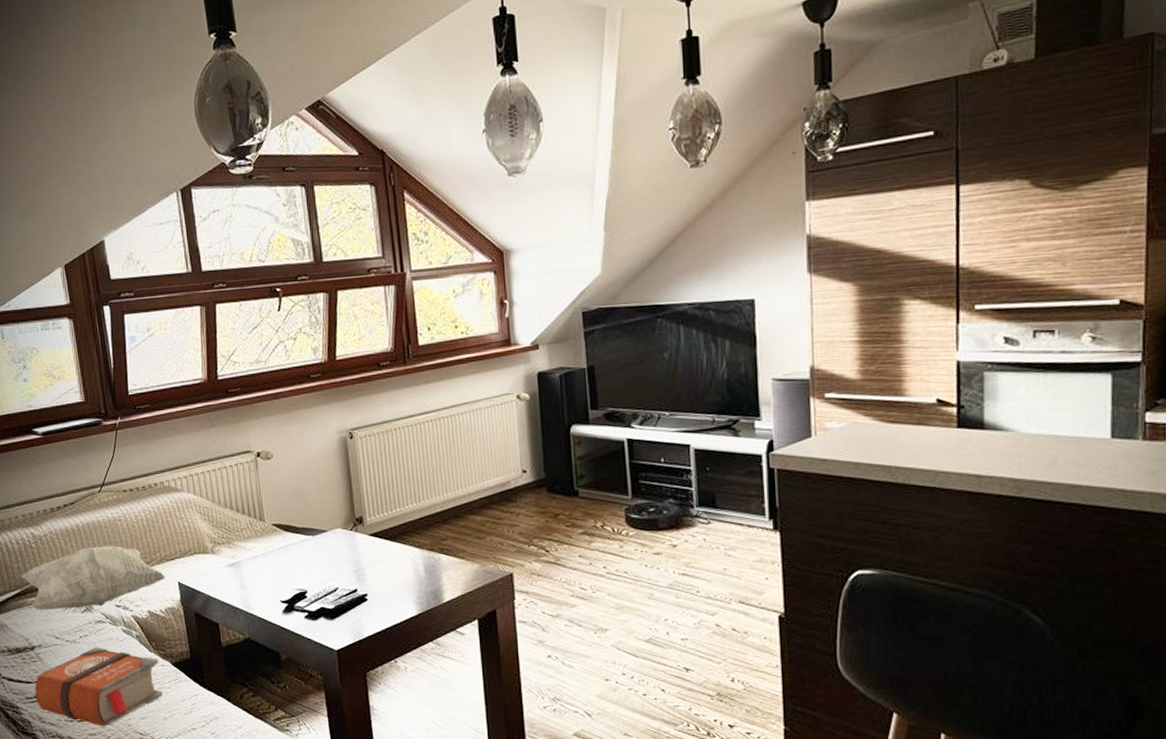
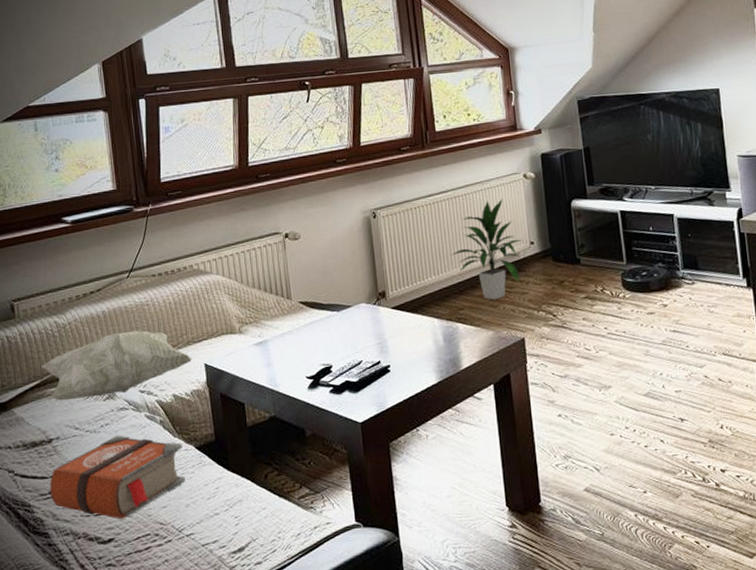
indoor plant: none [433,421,513,532] -> present [450,198,522,300]

